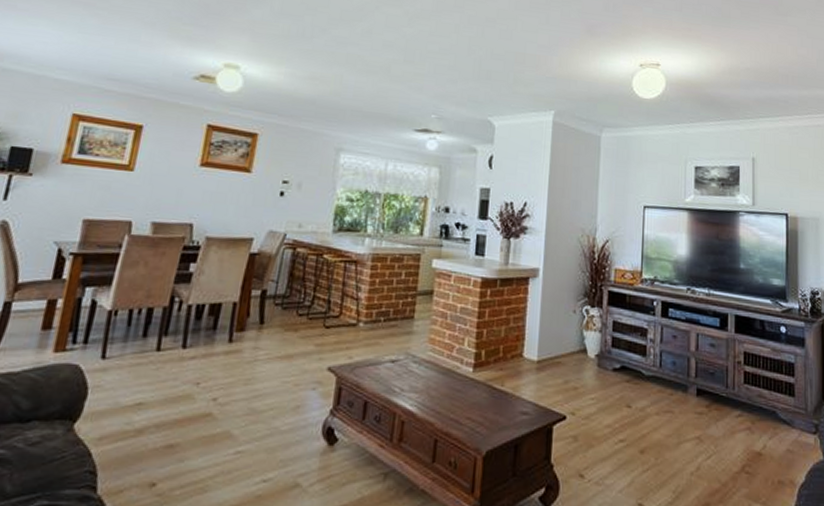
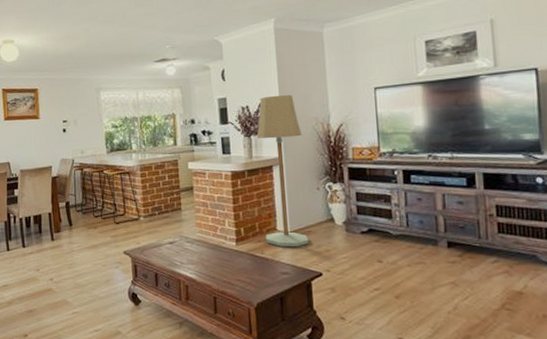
floor lamp: none [508,195,566,381] -> present [256,94,309,247]

